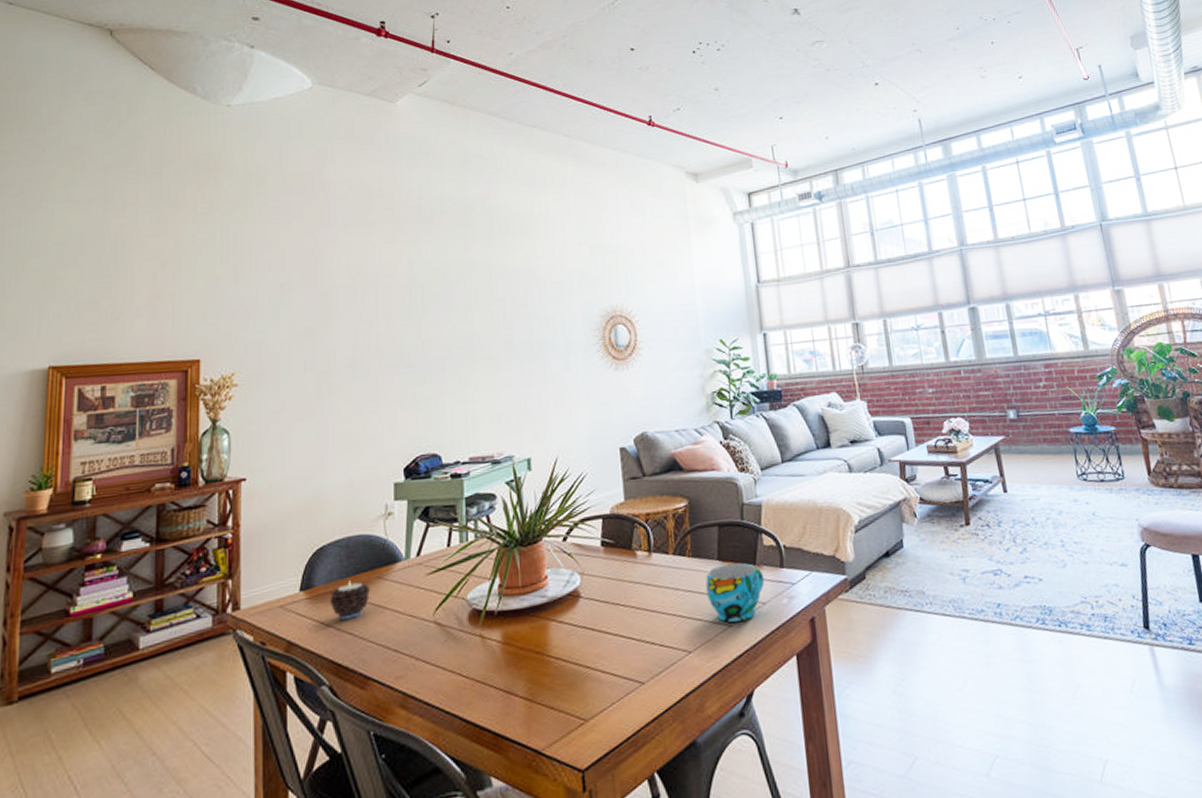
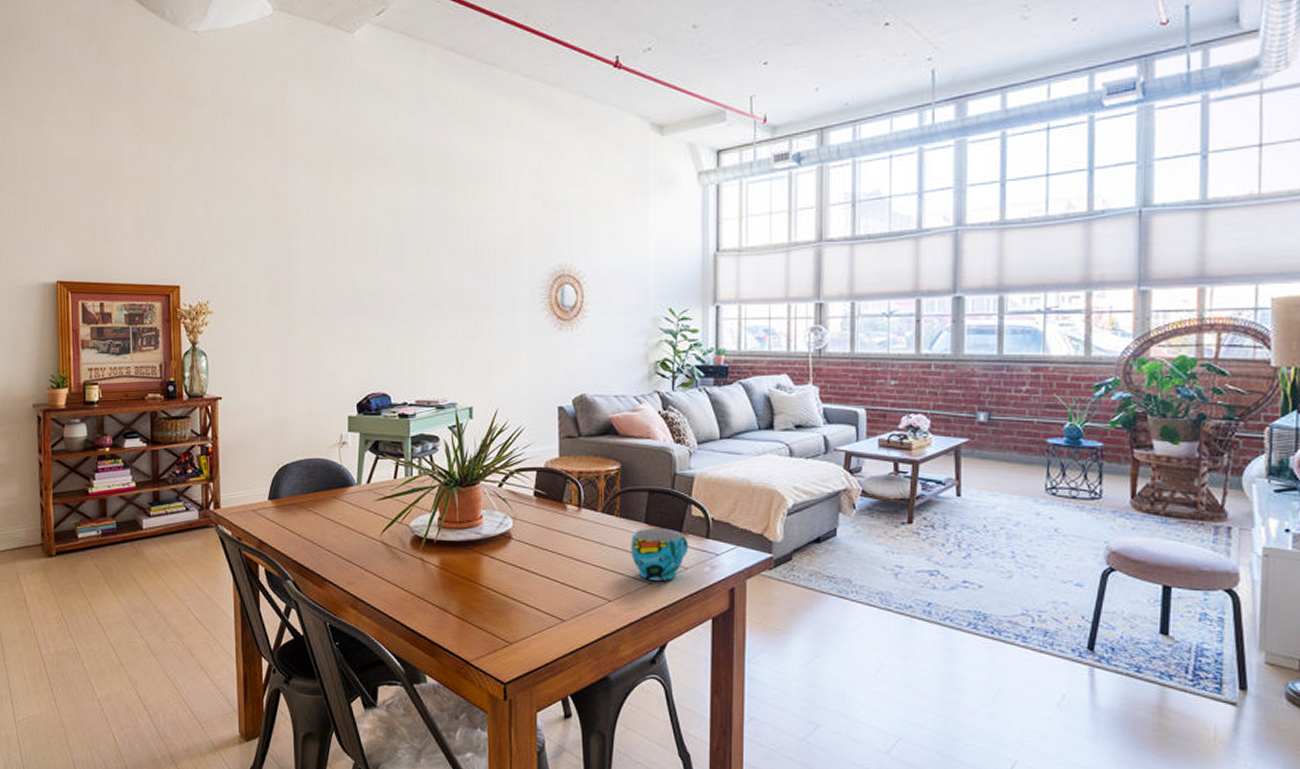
candle: present [329,580,371,620] -> none [293,496,328,529]

